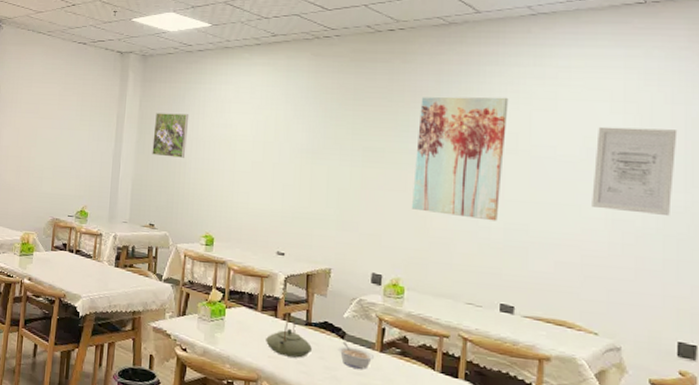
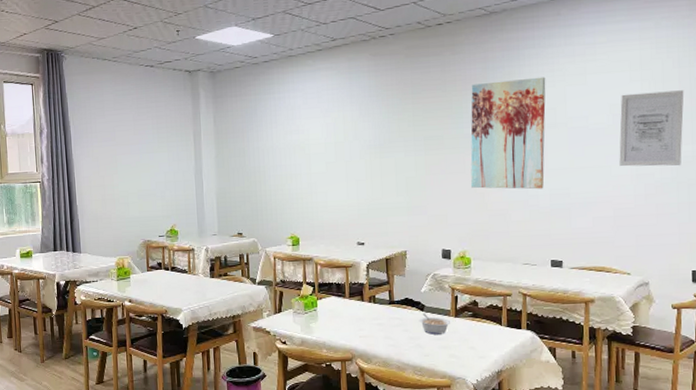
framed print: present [152,113,189,158] -> none [230,125,264,168]
teapot: present [265,316,312,358] -> none [355,298,397,334]

